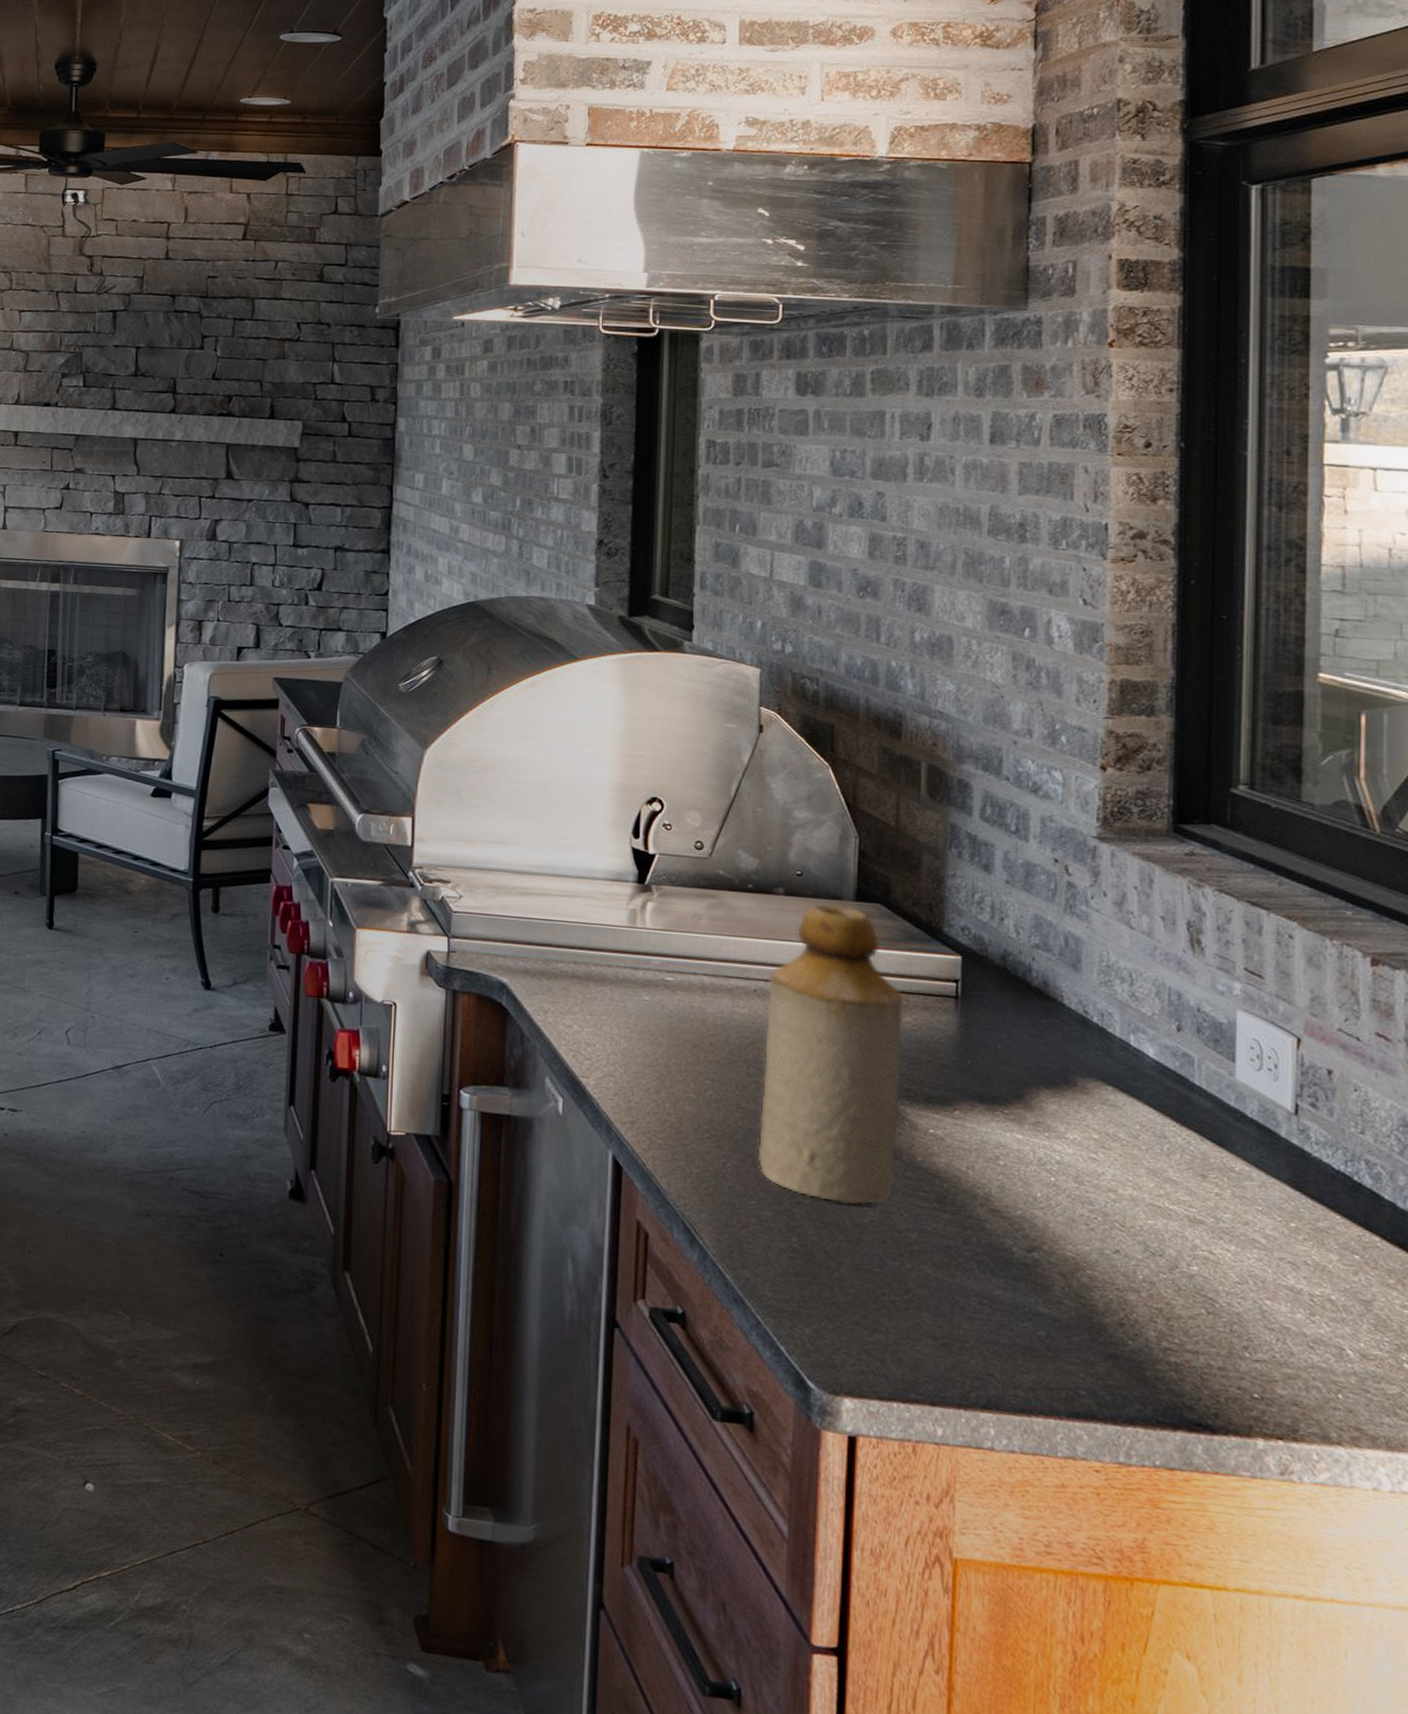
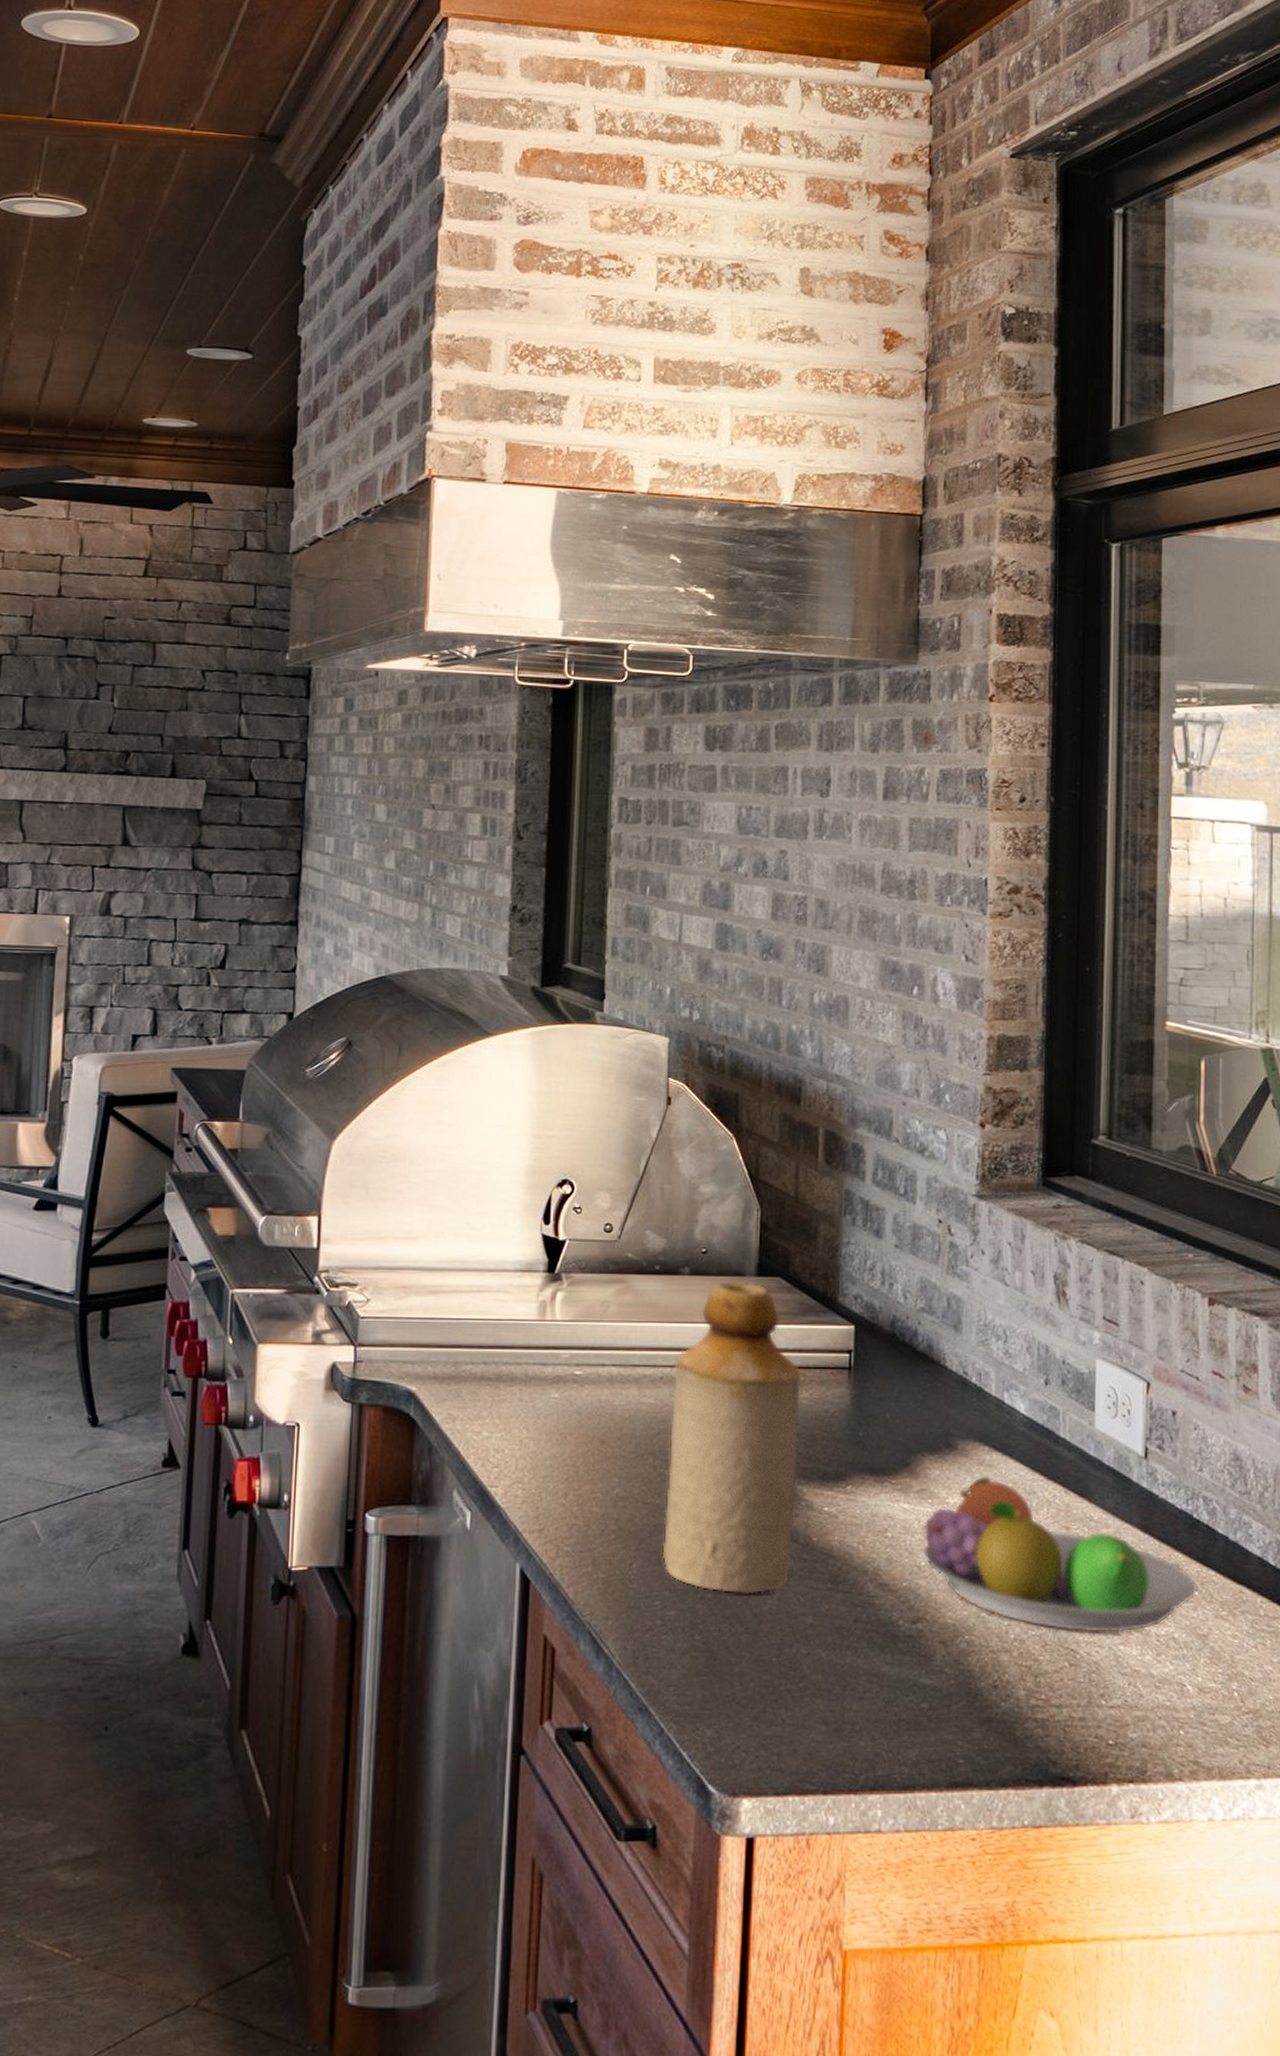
fruit bowl: none [1039,1115,1360,1288] -> present [923,1476,1198,1633]

